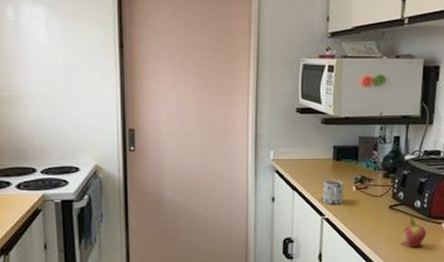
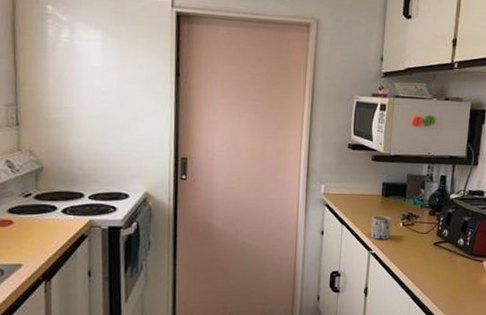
fruit: present [403,216,427,248] -> none [446,253,469,284]

